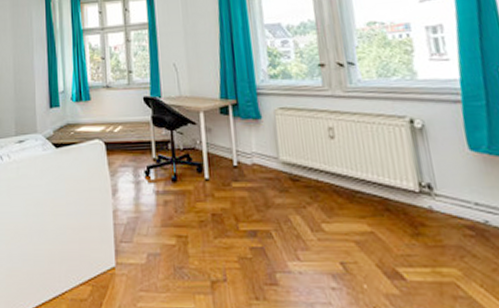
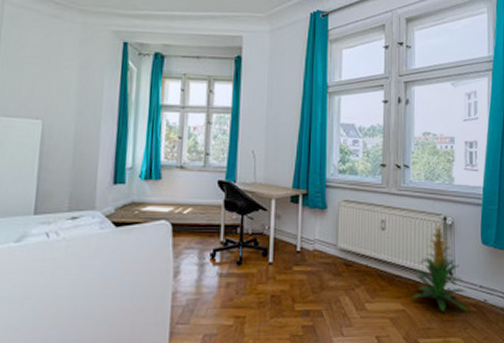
indoor plant: none [376,126,461,236] -> present [412,222,467,312]

